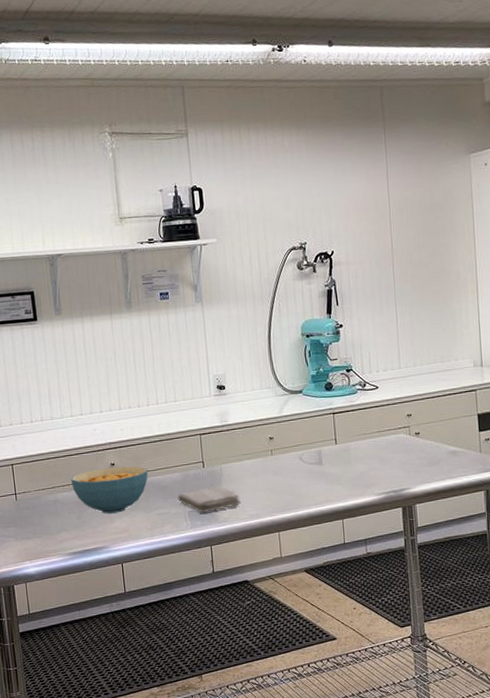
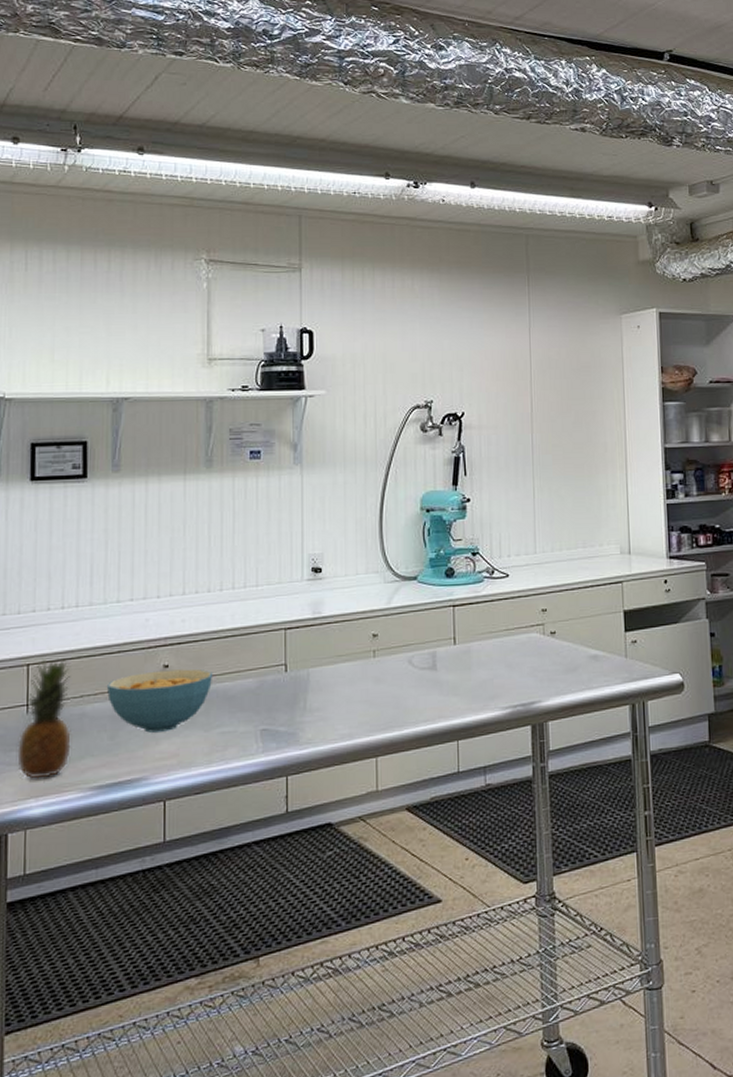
fruit: none [12,461,51,547] -> present [17,660,71,779]
washcloth: present [177,486,241,513] -> none [248,697,330,731]

